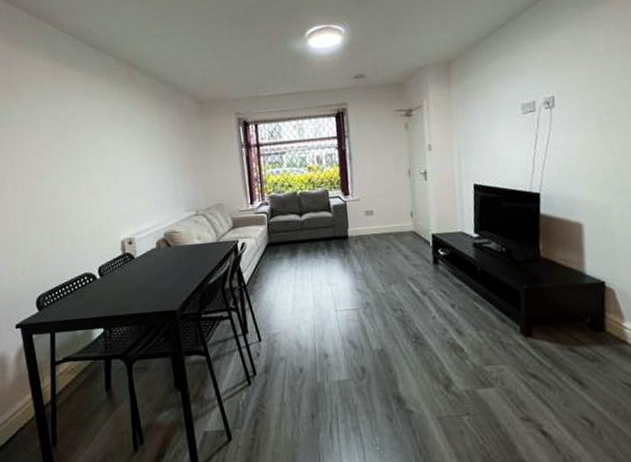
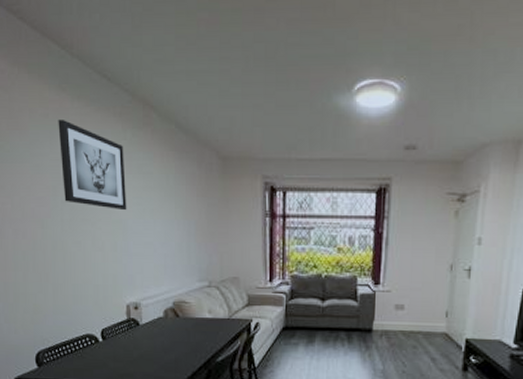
wall art: none [52,84,117,157] -> present [58,119,127,211]

